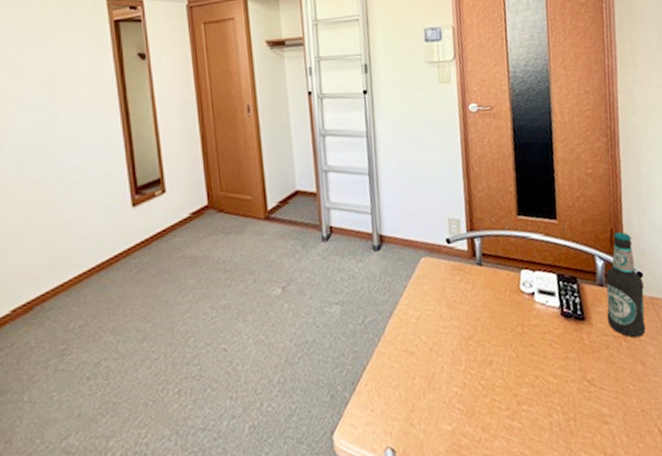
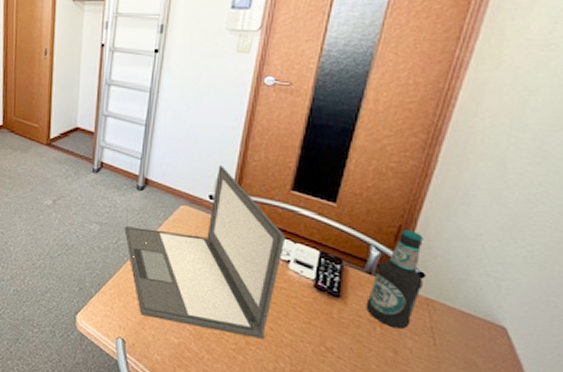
laptop: none [368,204,534,408] -> present [124,166,286,339]

